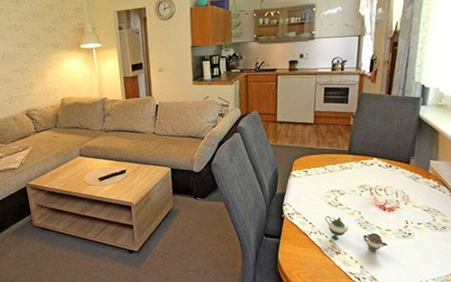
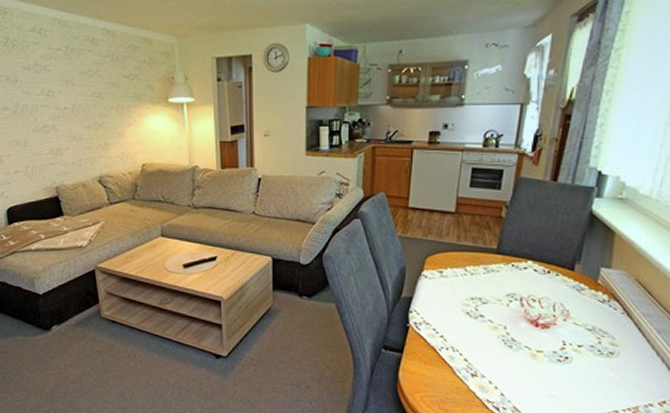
teapot: present [325,216,387,252] -> none [460,329,537,377]

